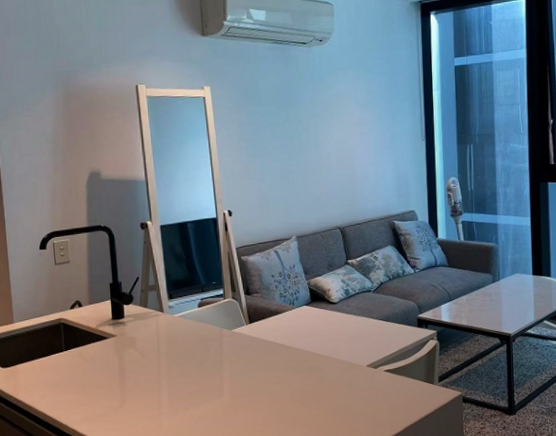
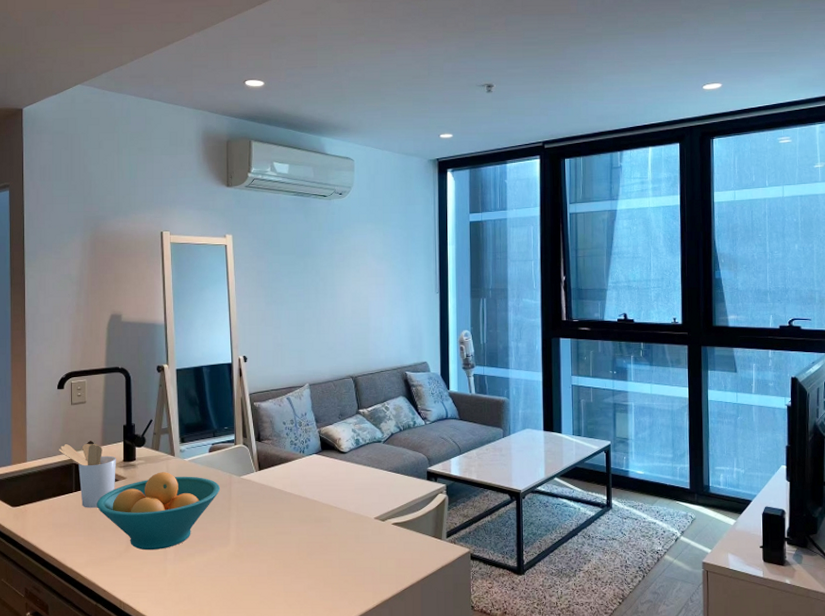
utensil holder: none [45,302,106,366] -> present [58,443,116,508]
fruit bowl: none [87,328,212,405] -> present [96,472,221,551]

